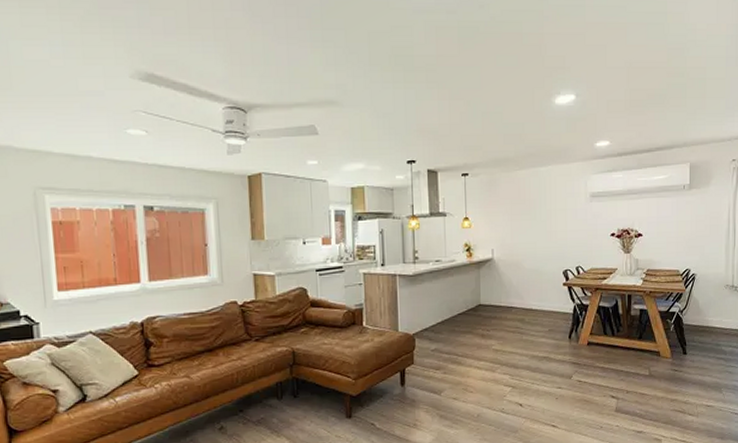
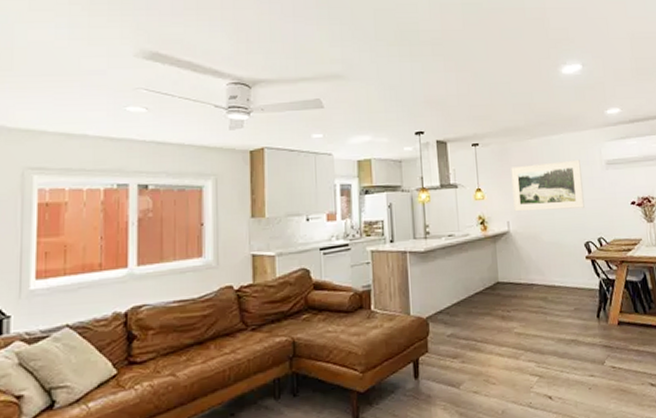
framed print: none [498,191,566,241] -> present [511,159,585,212]

